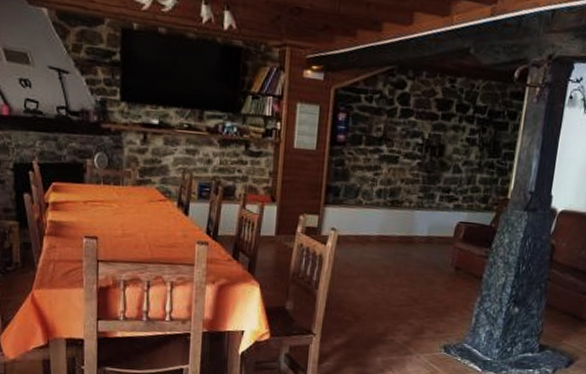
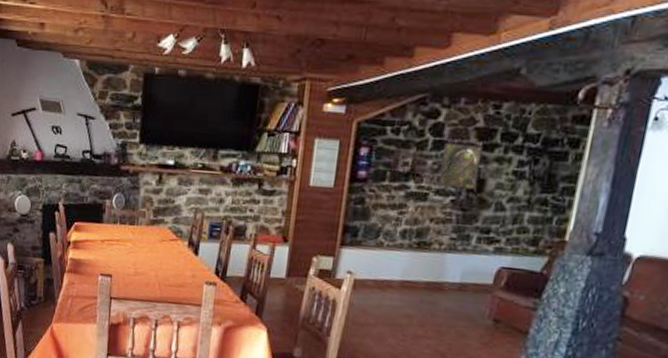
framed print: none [406,110,442,154] -> present [437,142,483,190]

